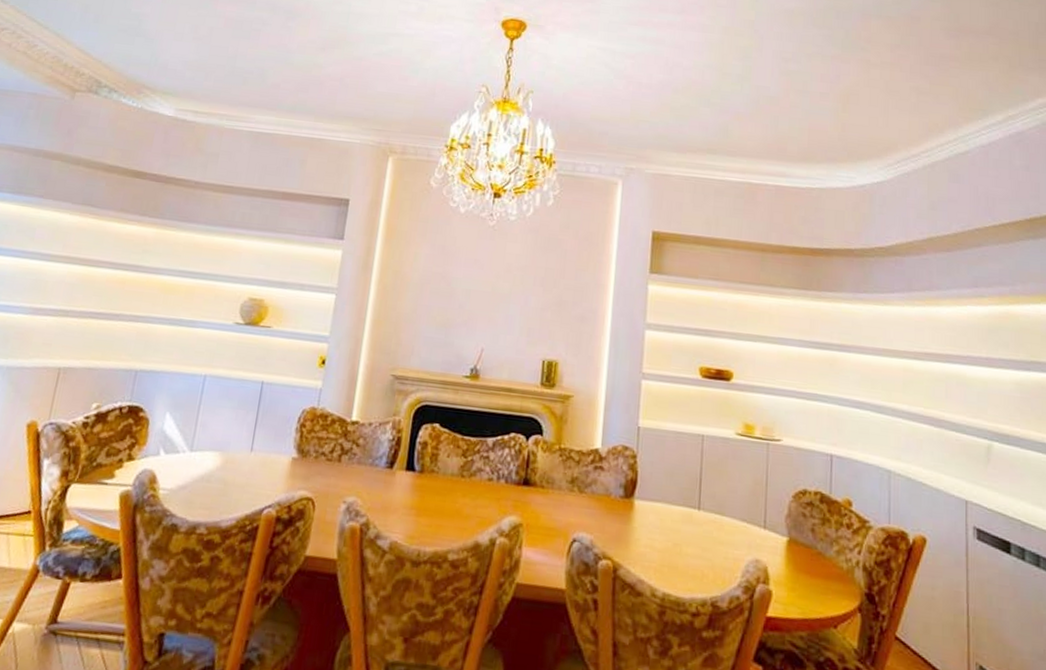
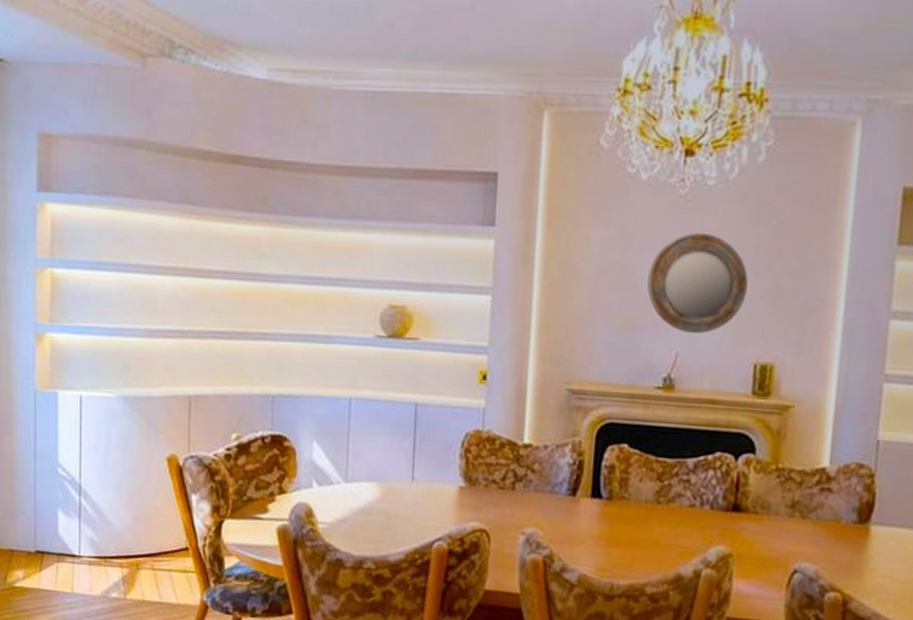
home mirror: none [461,255,539,334] -> present [647,233,748,334]

